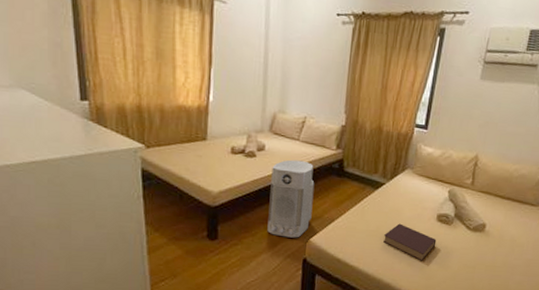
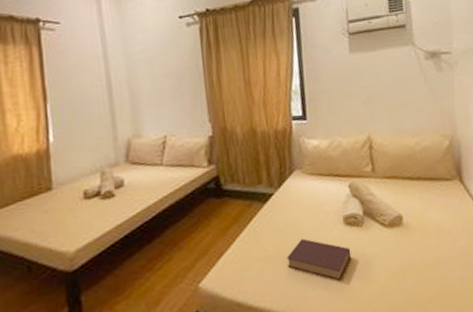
air purifier: present [267,159,315,238] -> none [136,188,195,291]

